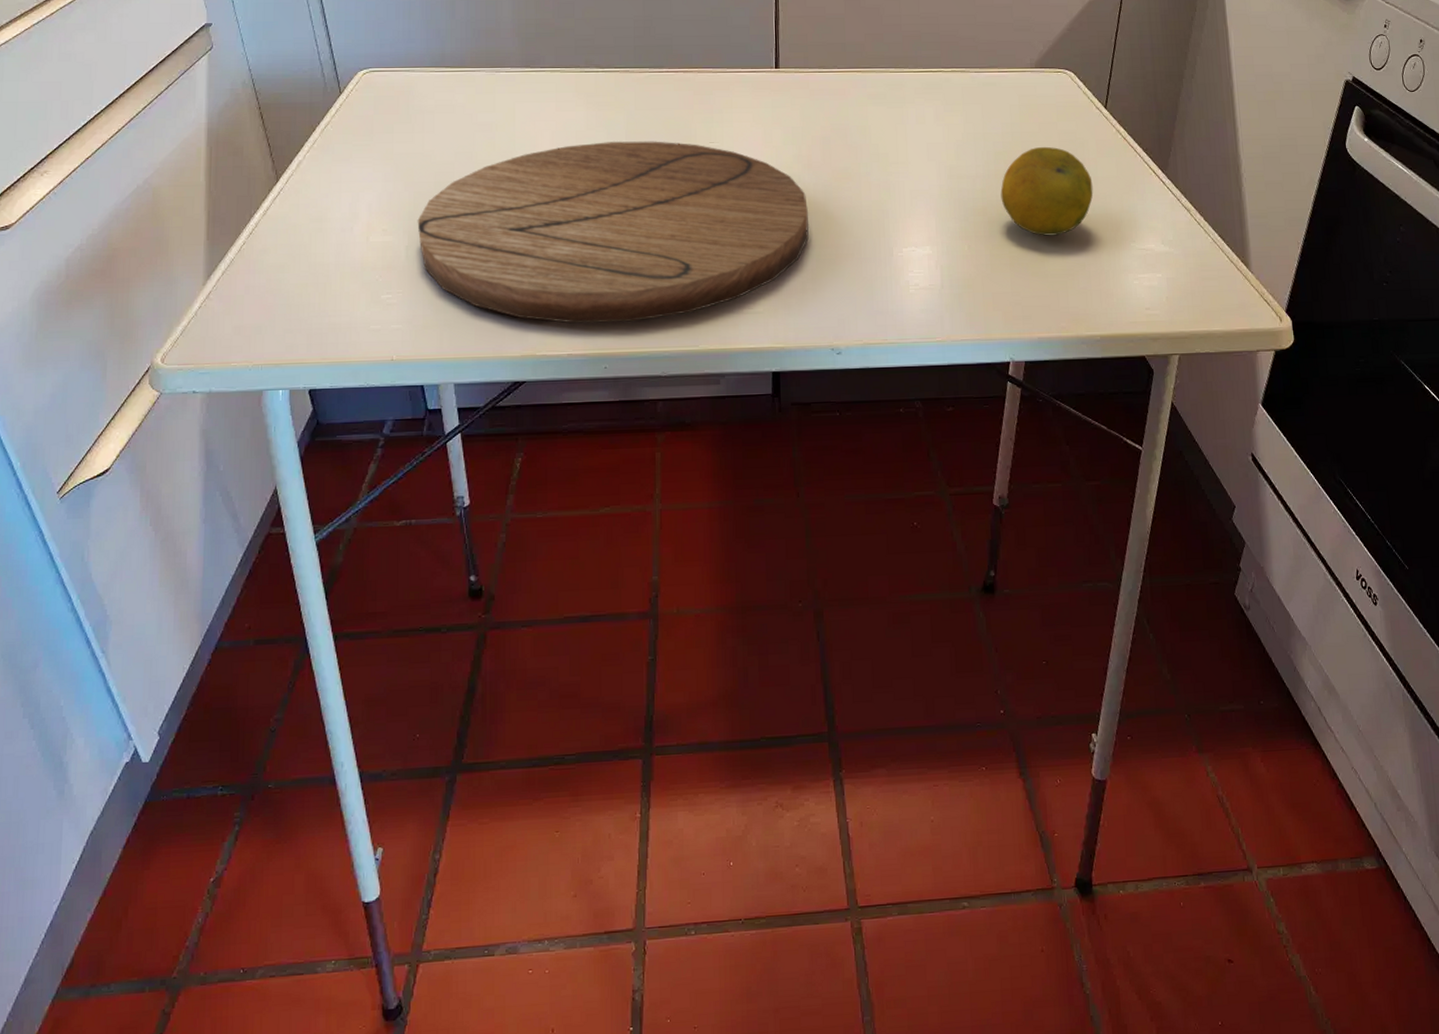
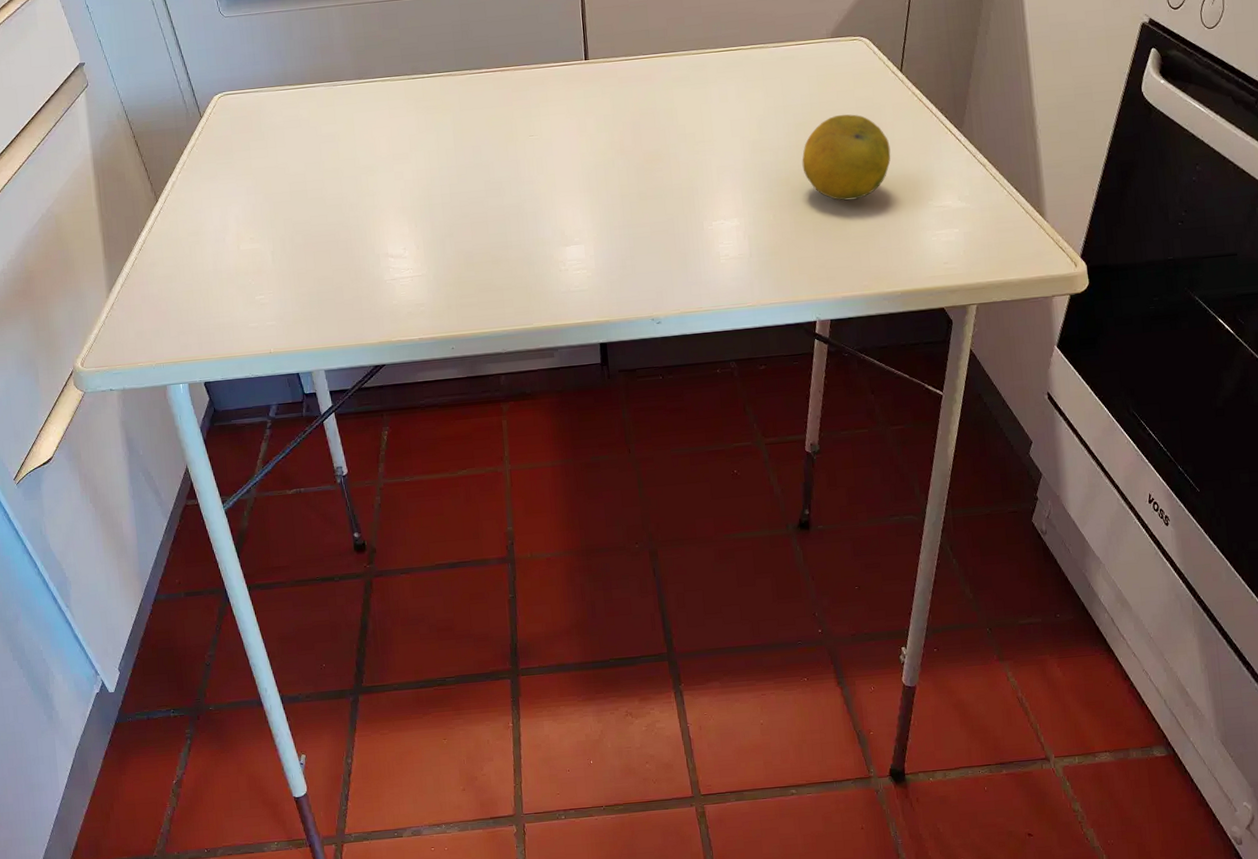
cutting board: present [417,141,809,324] -> none [279,138,625,311]

